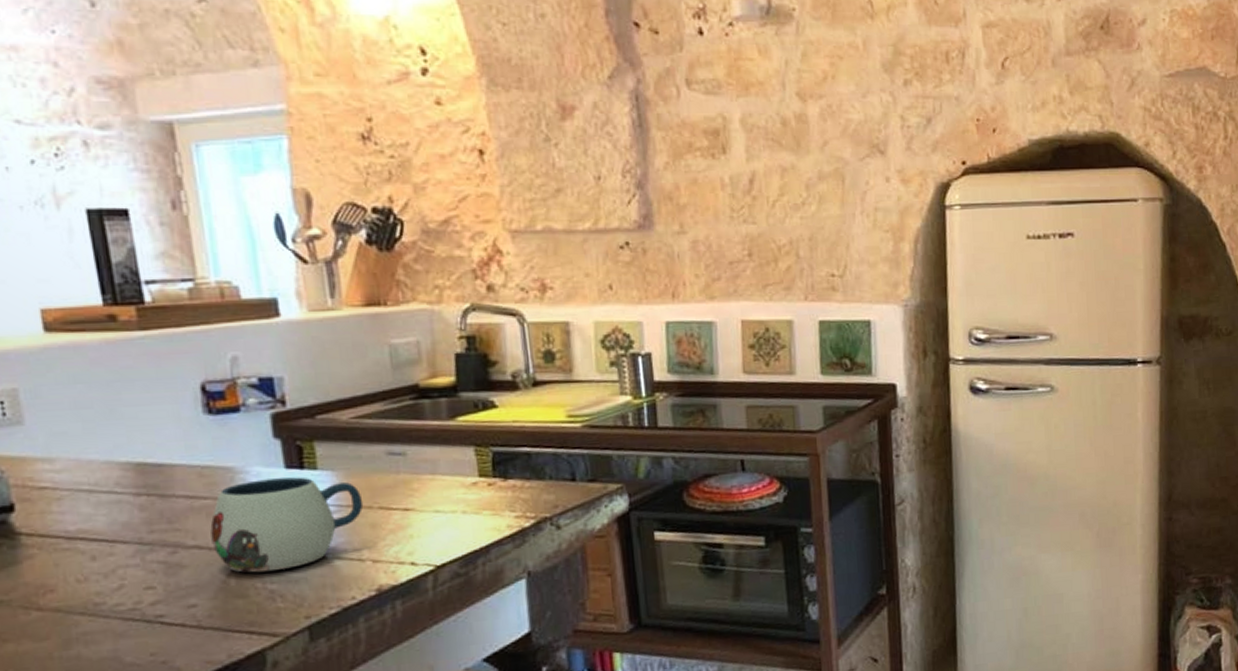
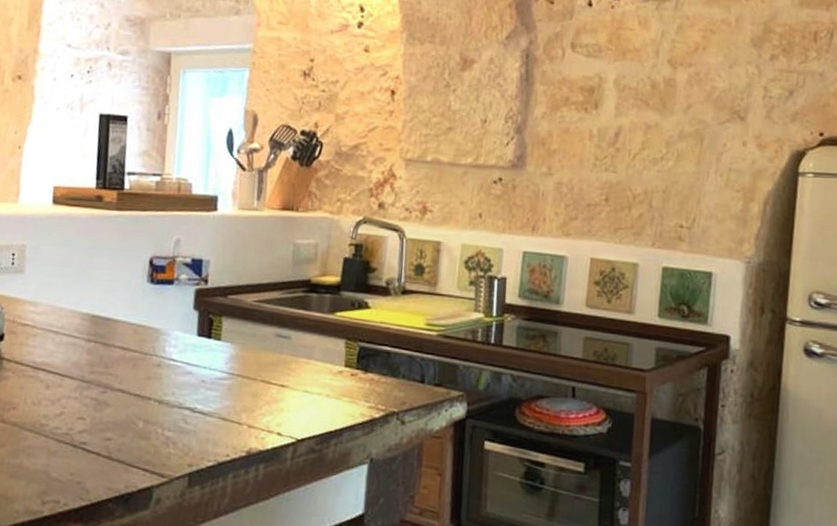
mug: present [210,477,364,573] -> none [132,342,251,421]

